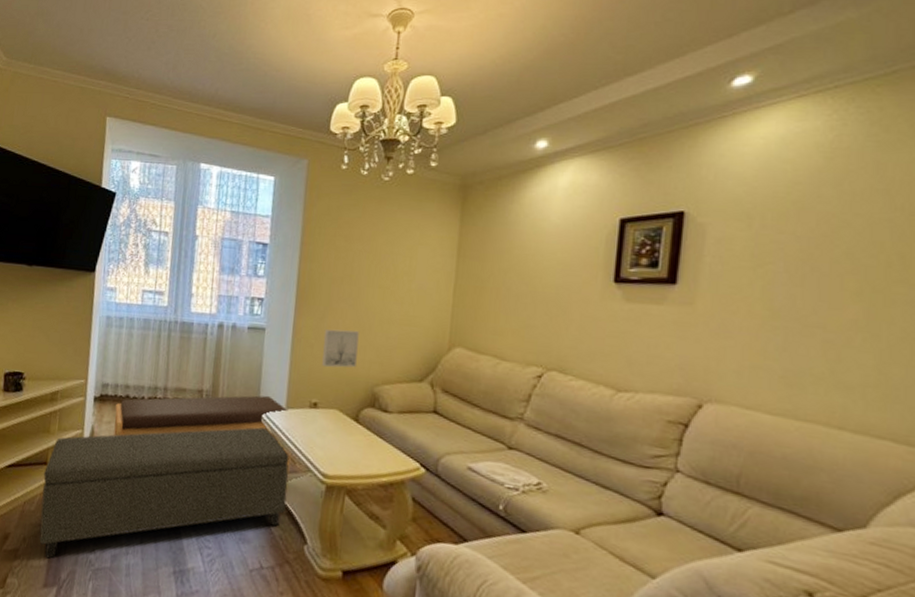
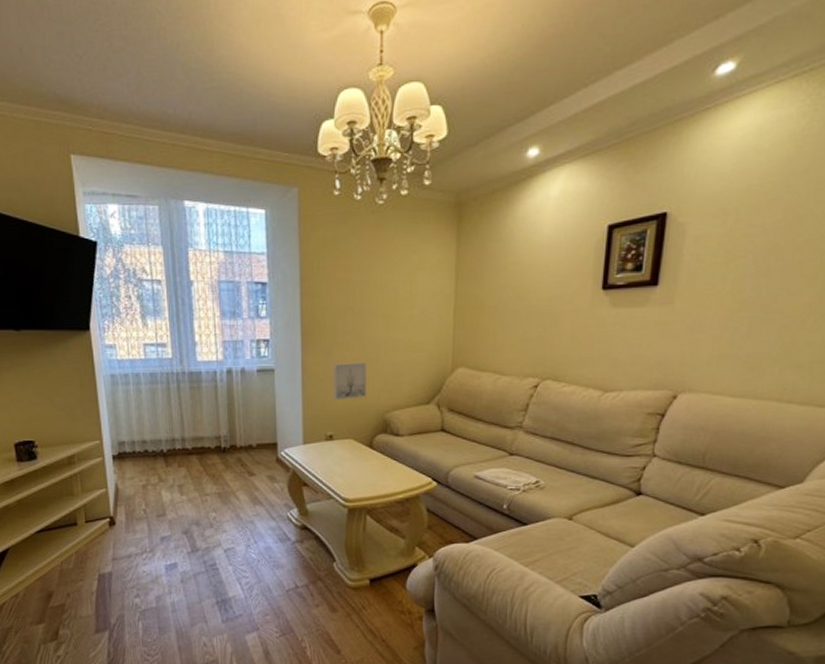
ottoman: present [39,427,289,559] -> none [75,465,313,608]
bench: present [113,395,291,475] -> none [136,434,313,504]

